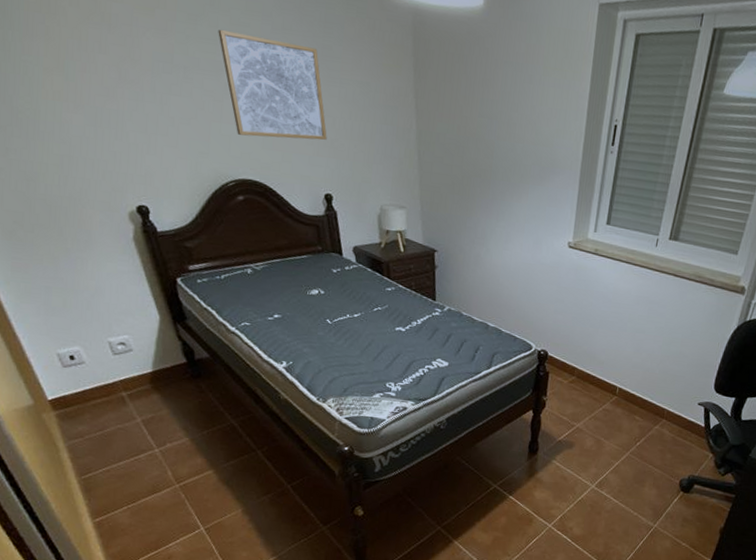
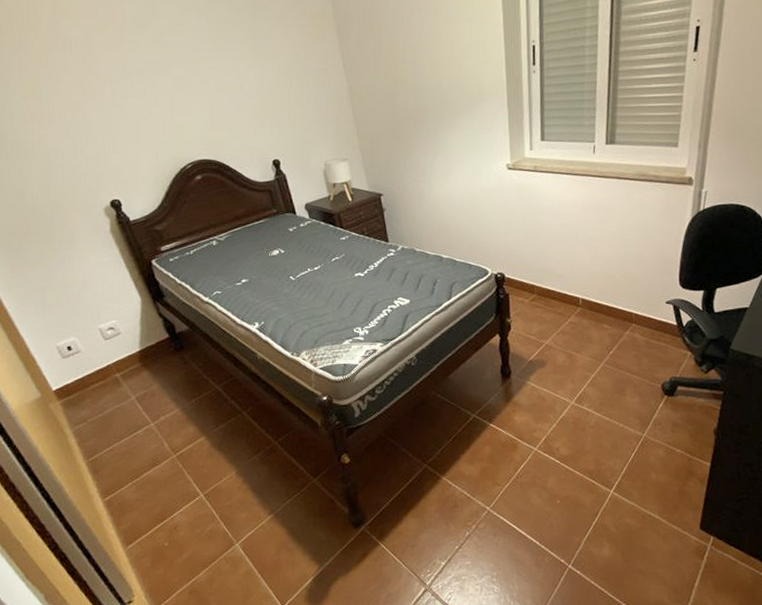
wall art: present [218,29,327,140] -> none [161,31,268,121]

